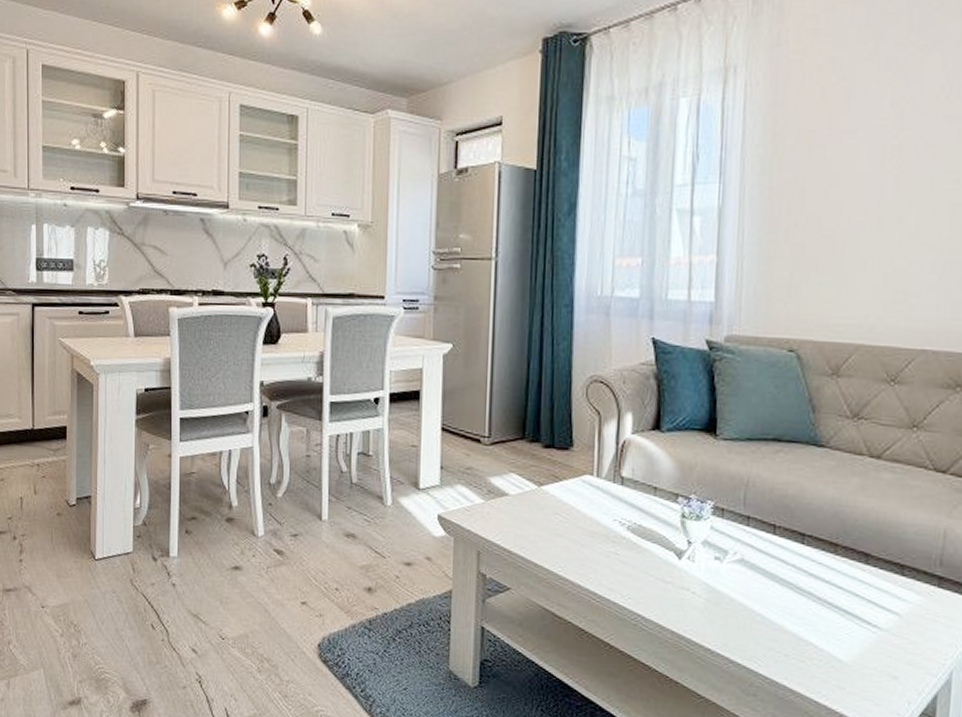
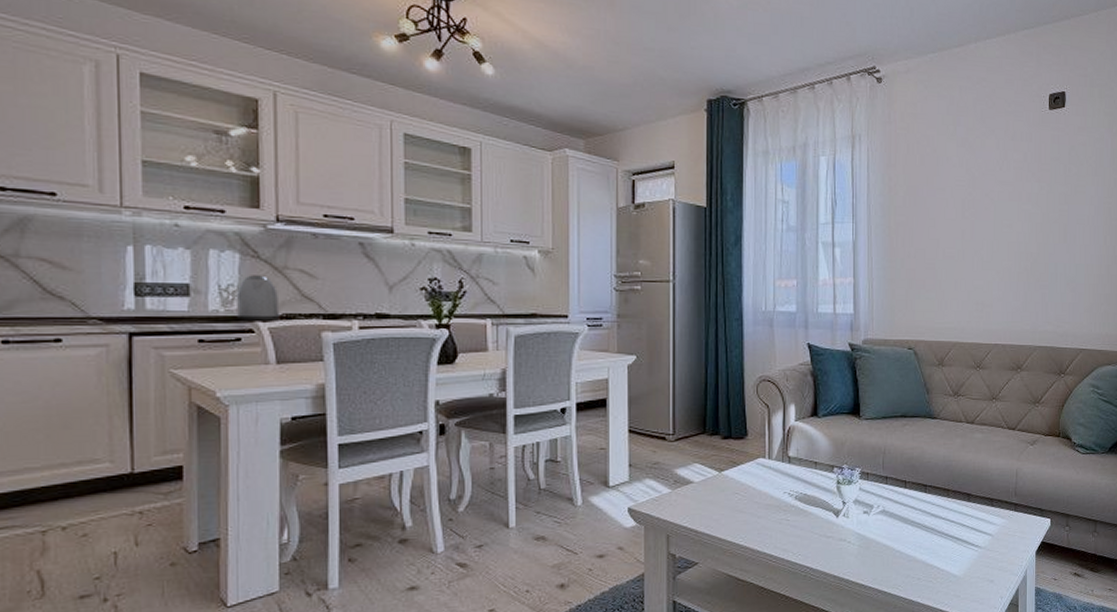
kettle: none [105,251,138,296] -> present [235,275,280,321]

